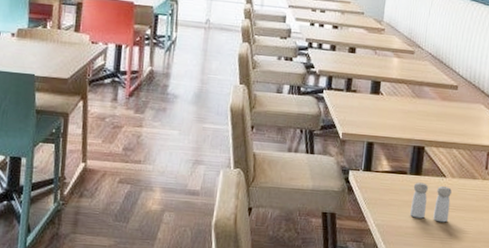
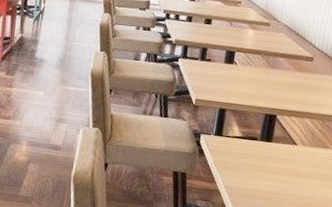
salt and pepper shaker: present [410,182,452,223] -> none [259,148,302,189]

